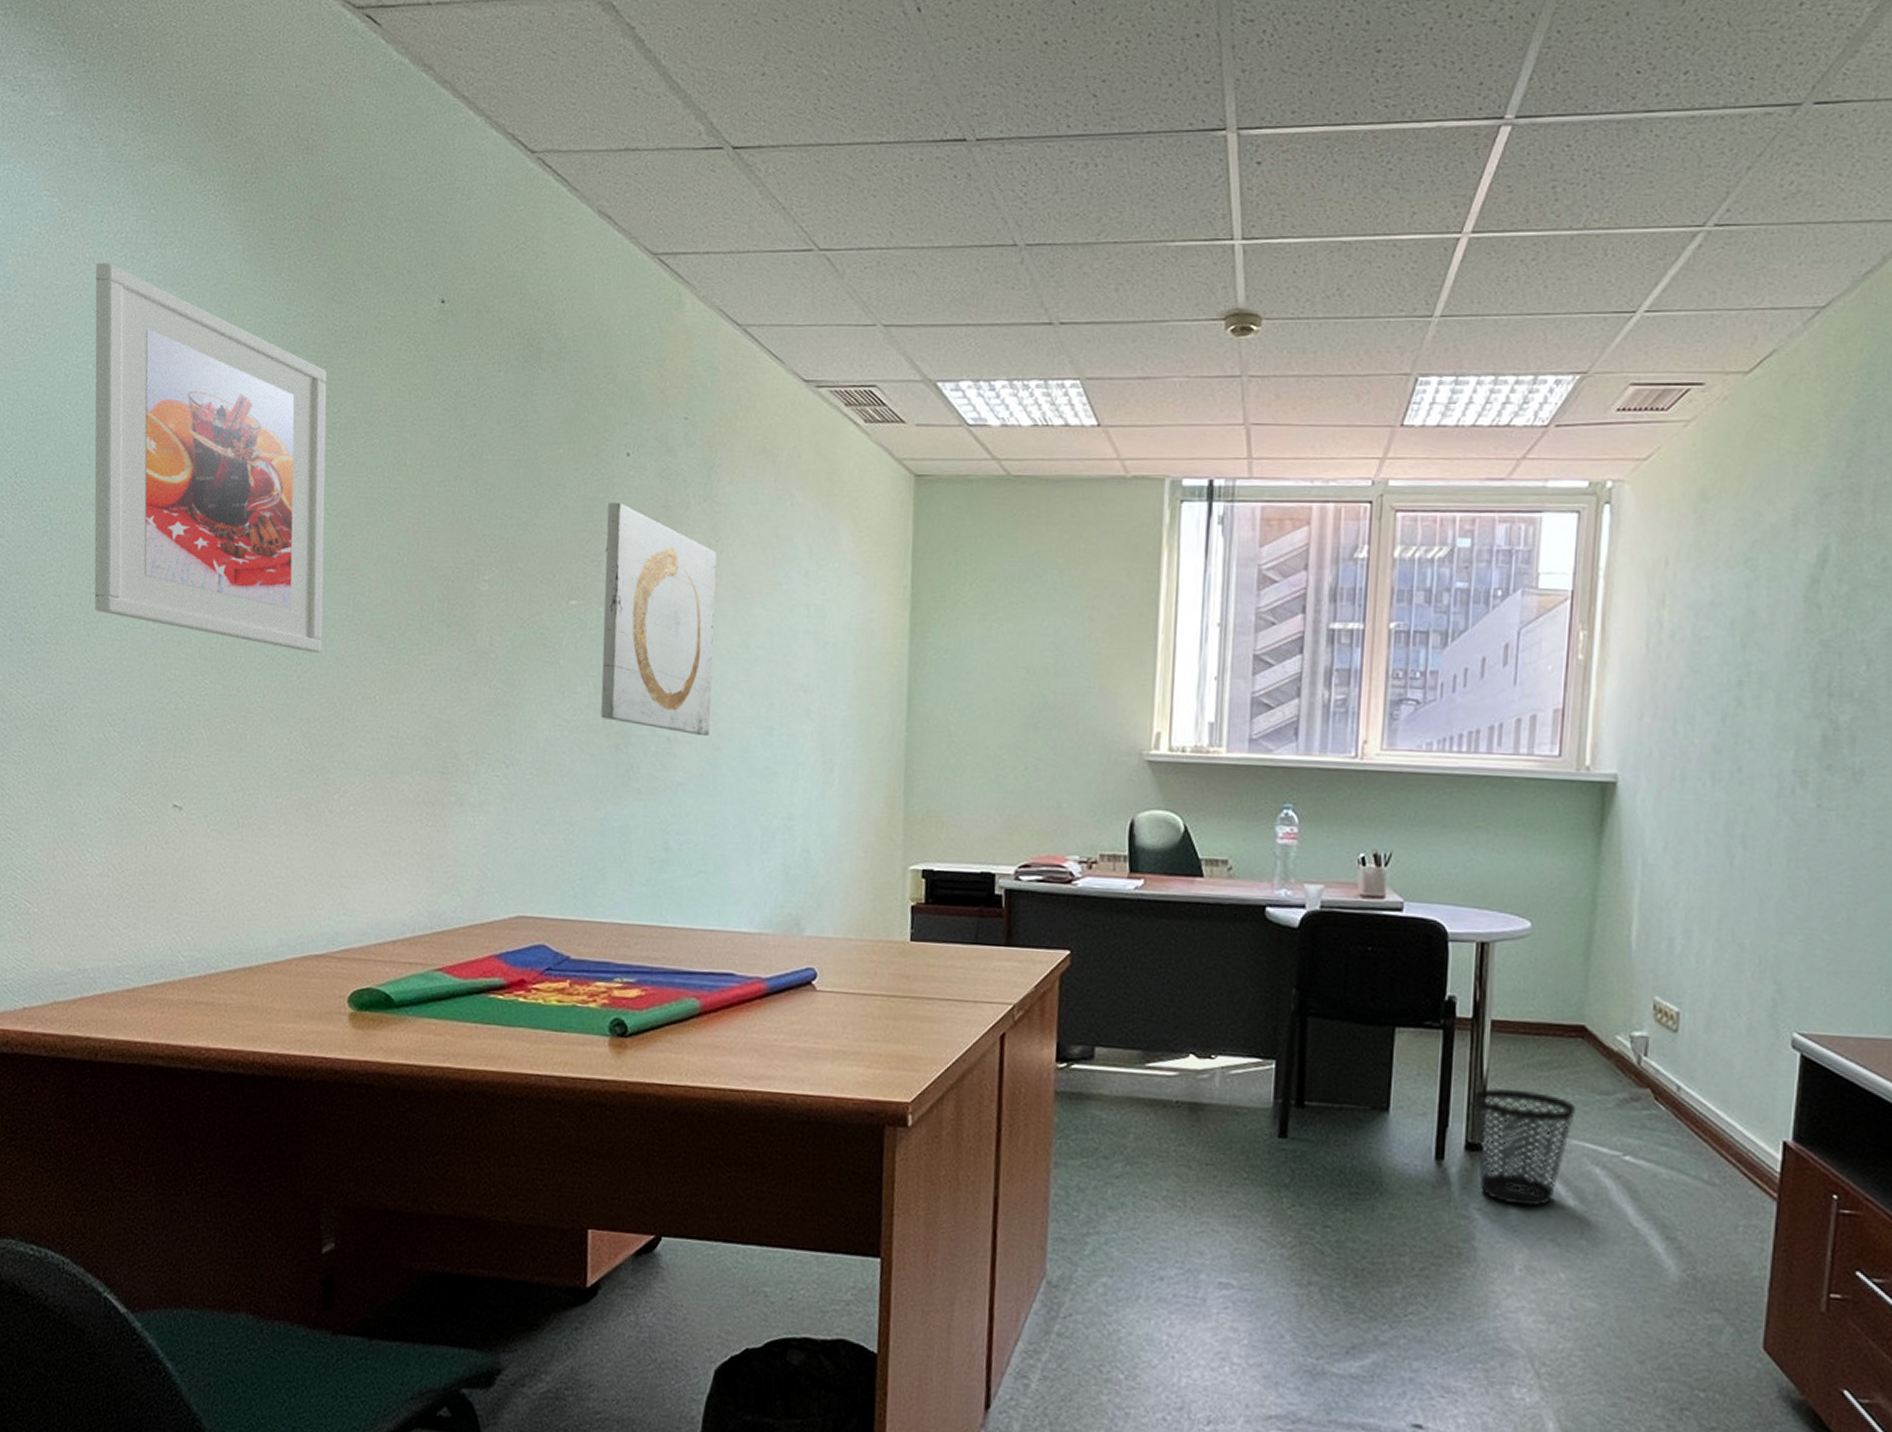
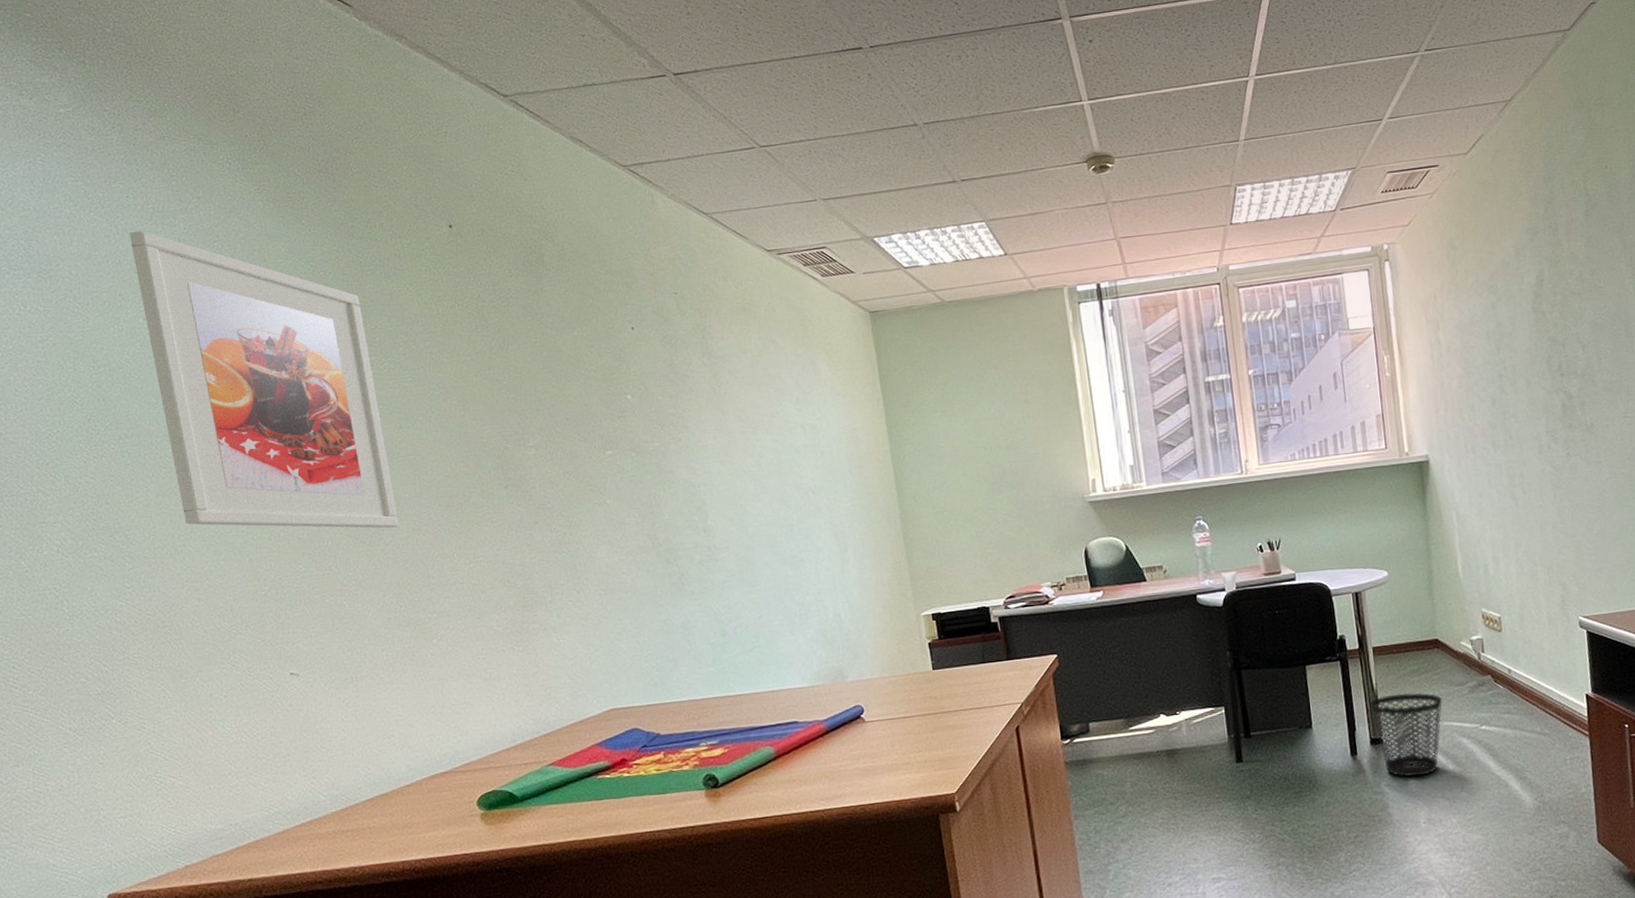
wall art: present [600,503,717,737] -> none [624,368,742,541]

